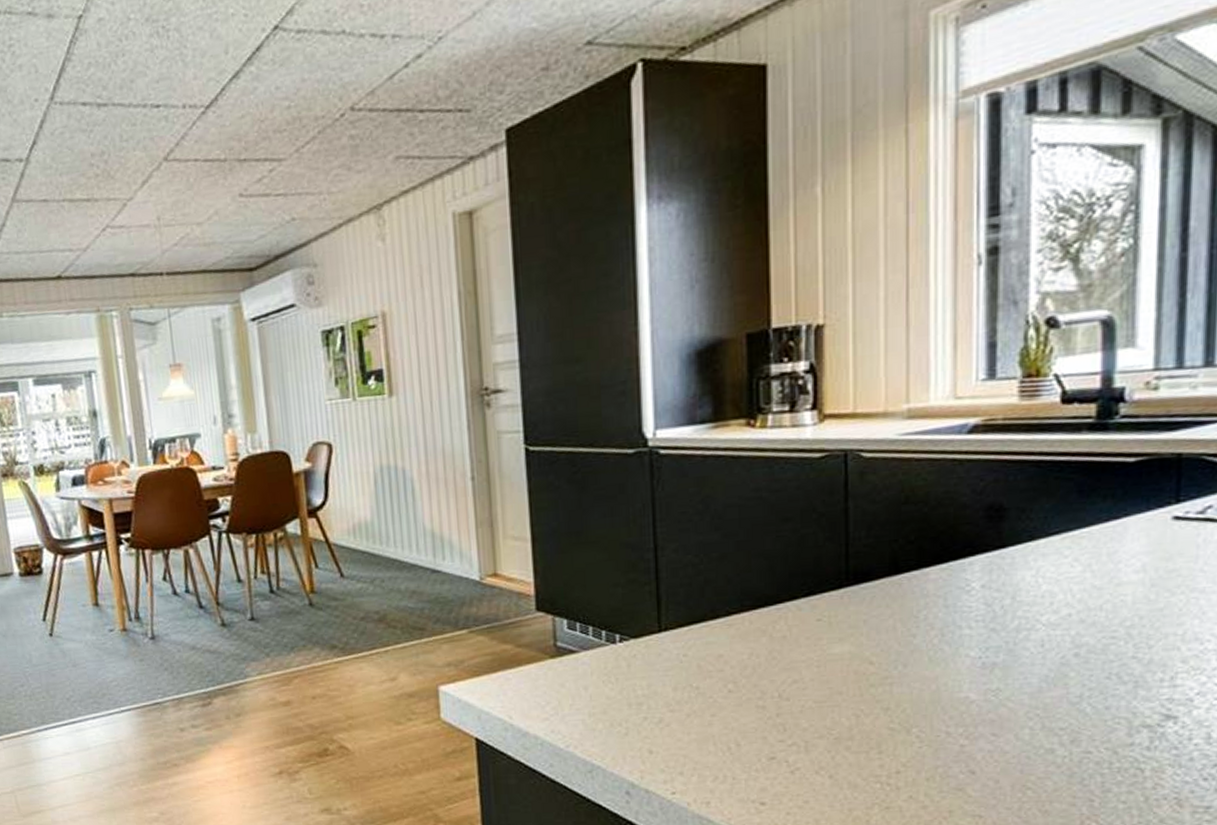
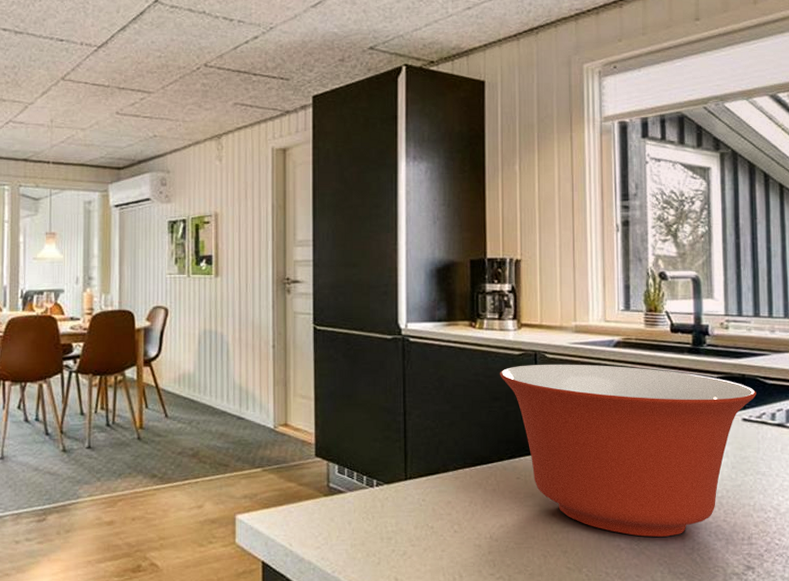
mixing bowl: none [790,458,1200,685] -> present [499,364,757,537]

